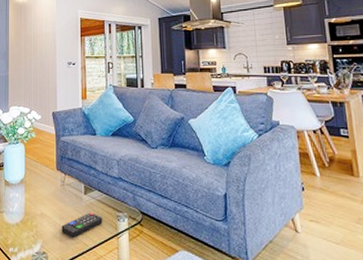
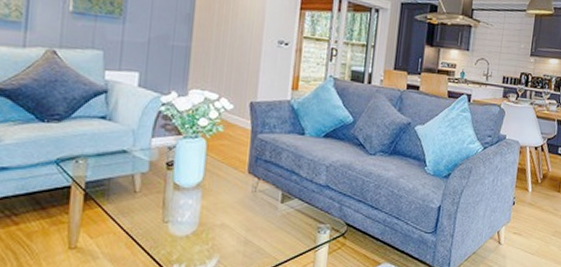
remote control: present [61,212,103,238] -> none [246,223,301,252]

